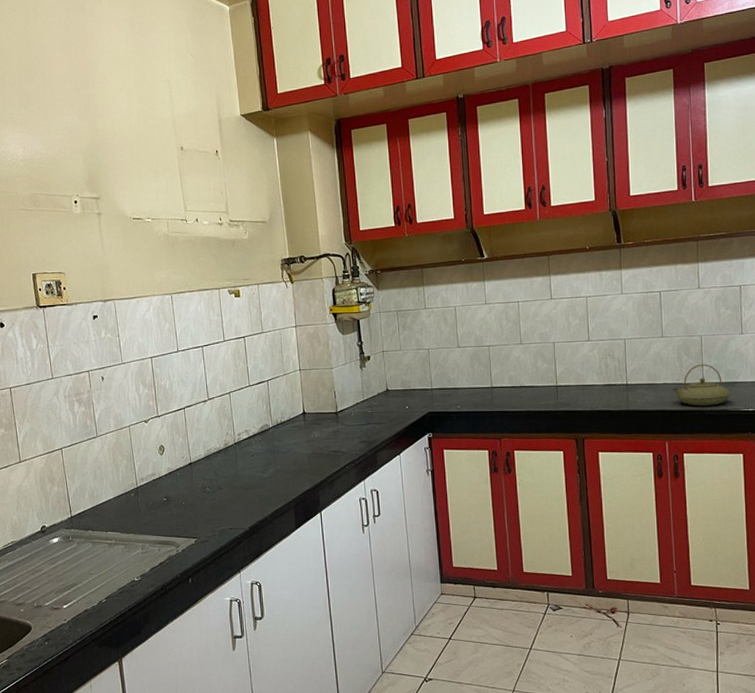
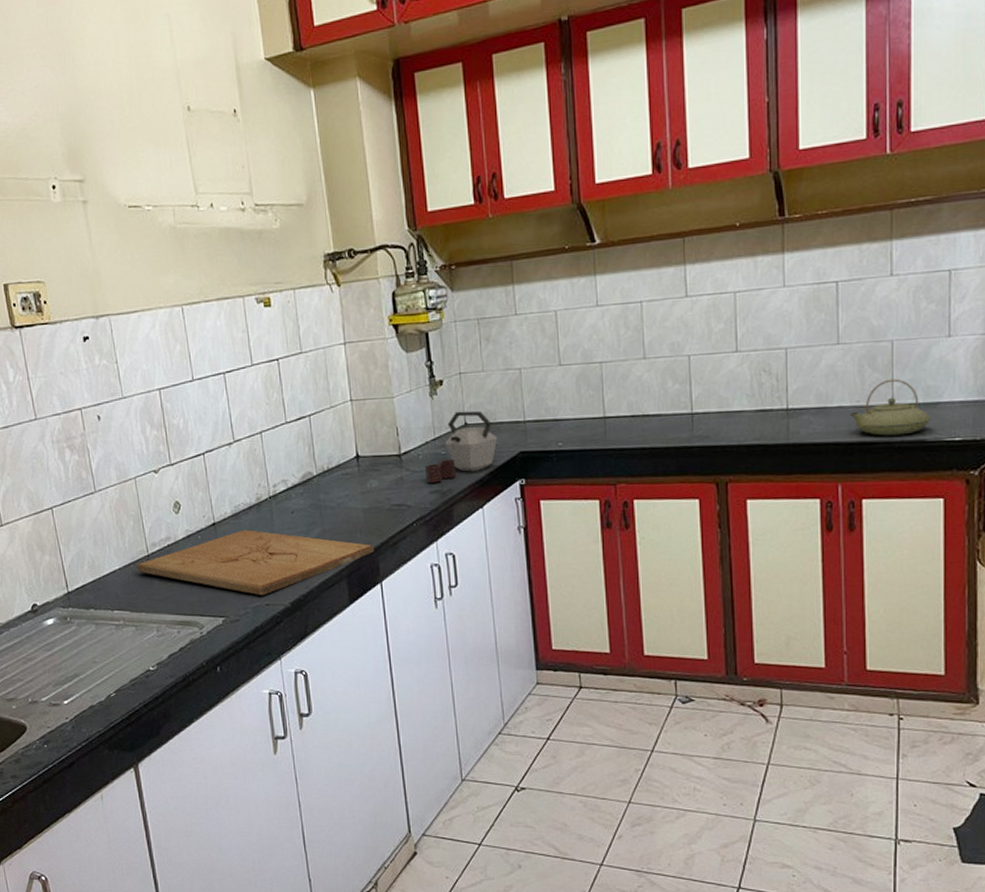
cutting board: none [127,468,316,522] -> present [136,529,375,596]
kettle: none [356,380,411,435] -> present [425,410,497,483]

